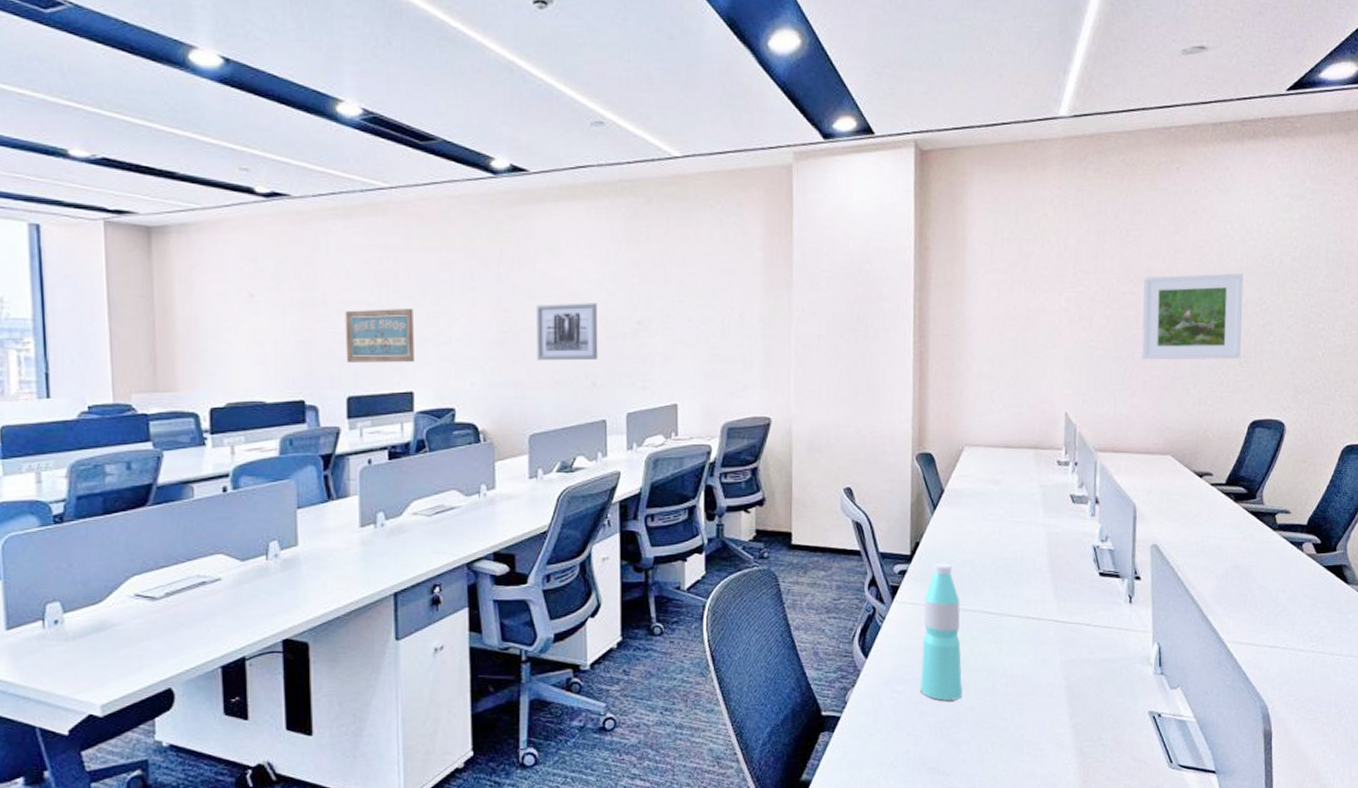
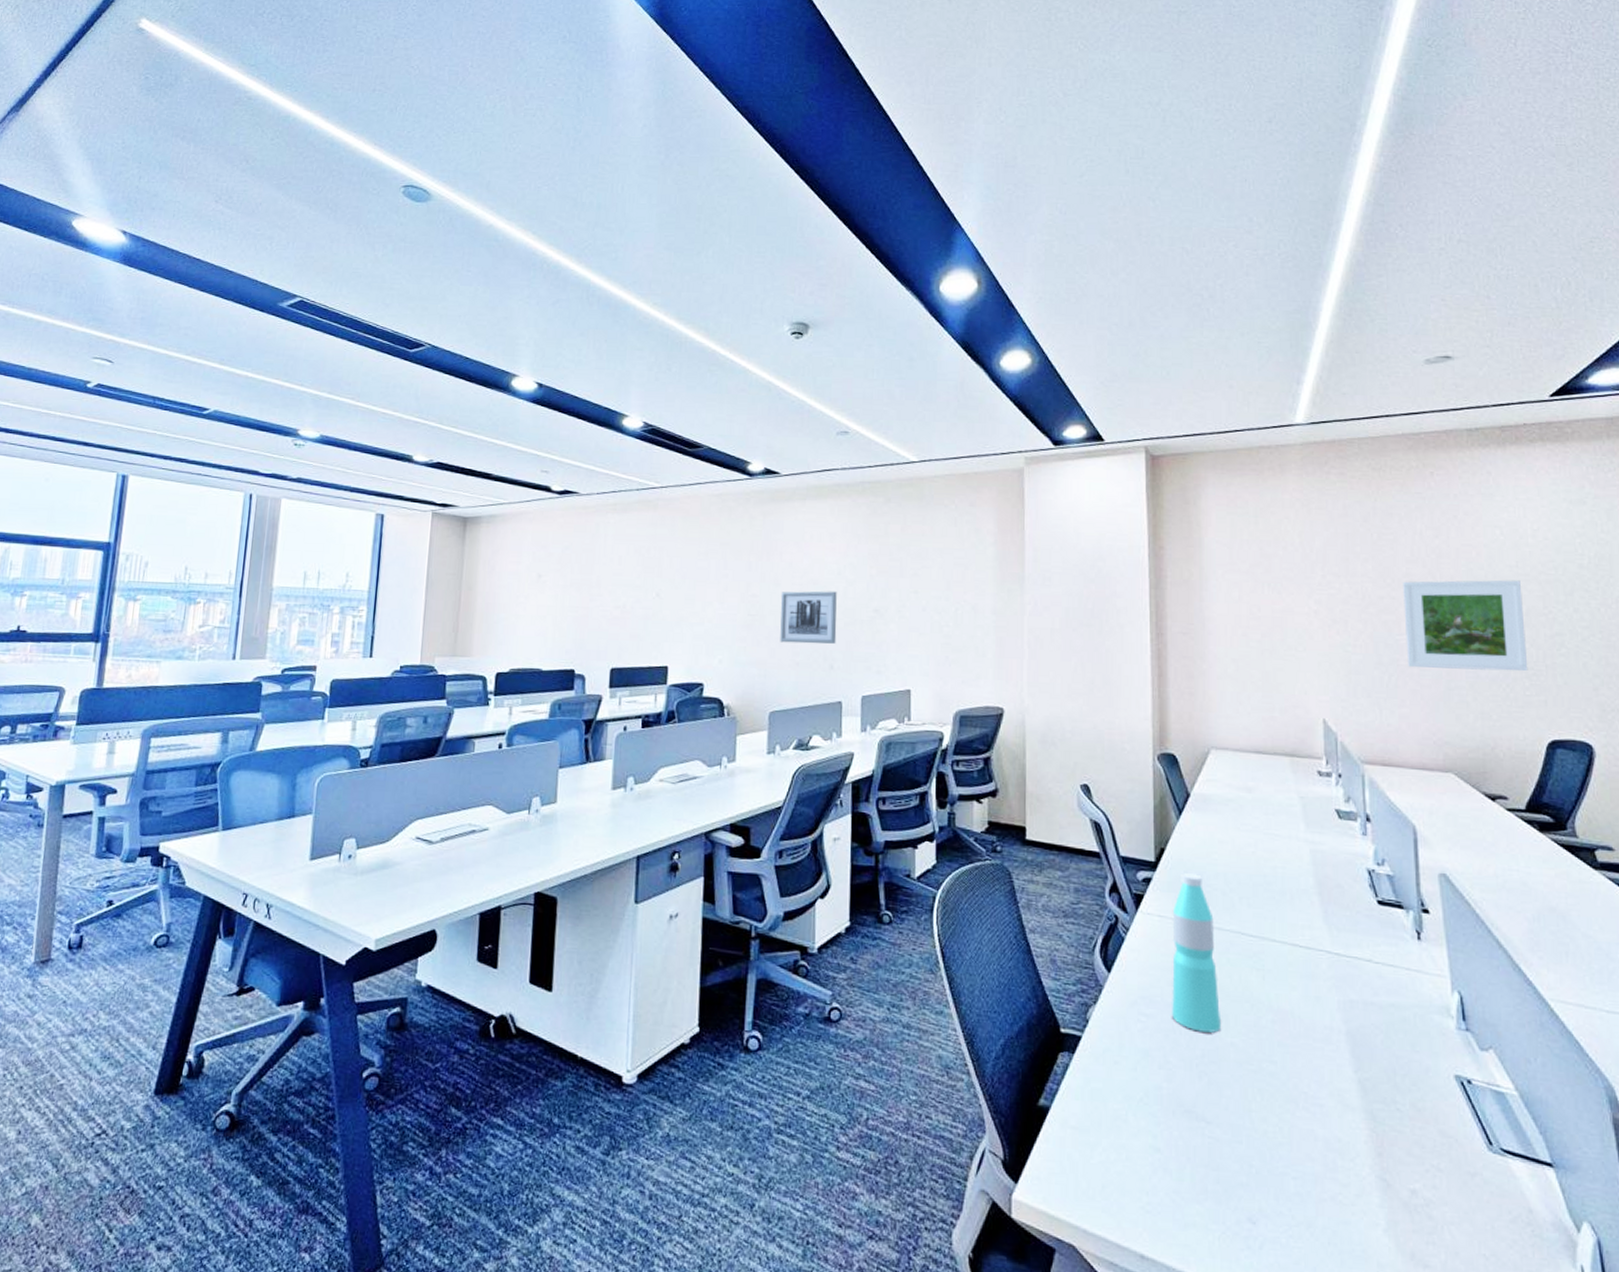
wall art: present [345,308,414,363] -> none [612,591,673,640]

